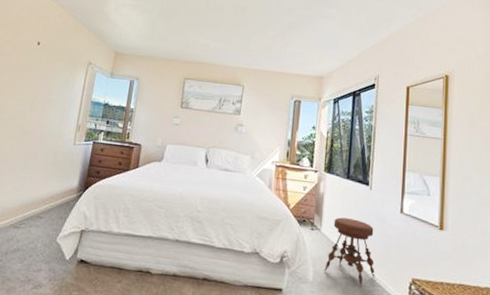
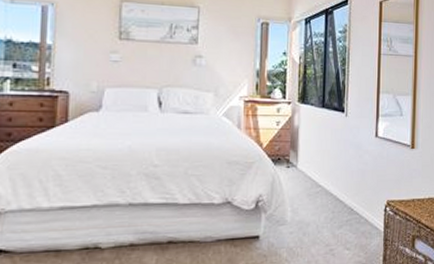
stool: present [324,217,375,287] -> none [302,150,353,218]

